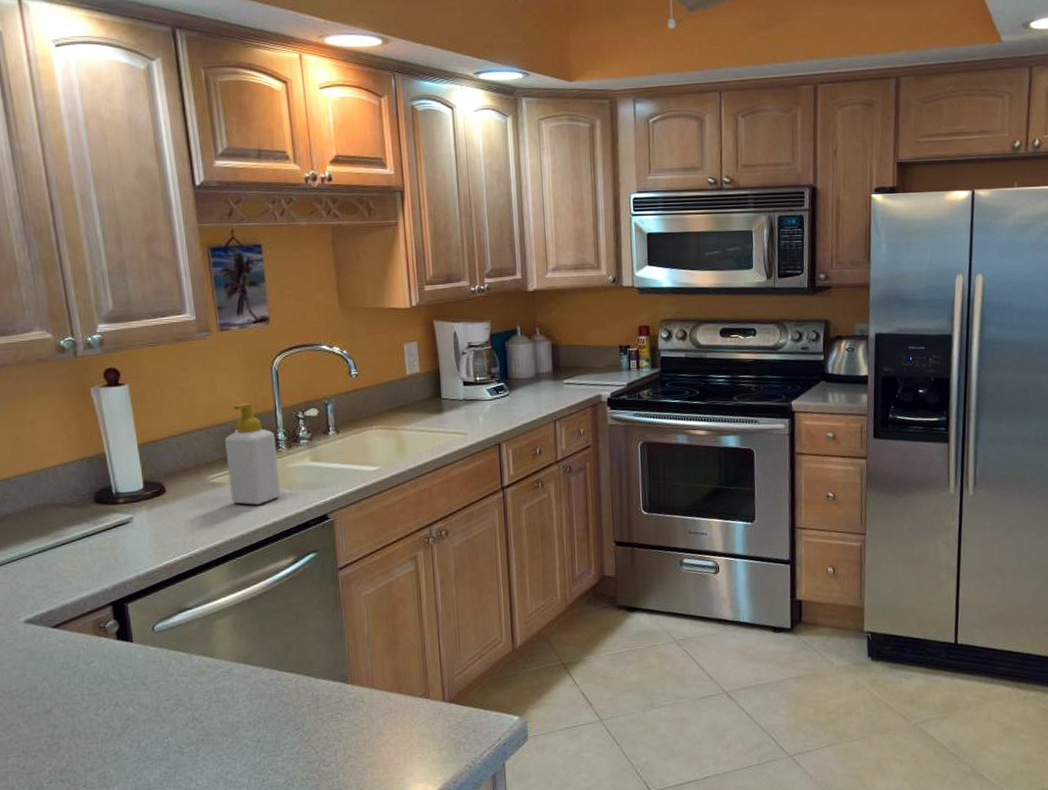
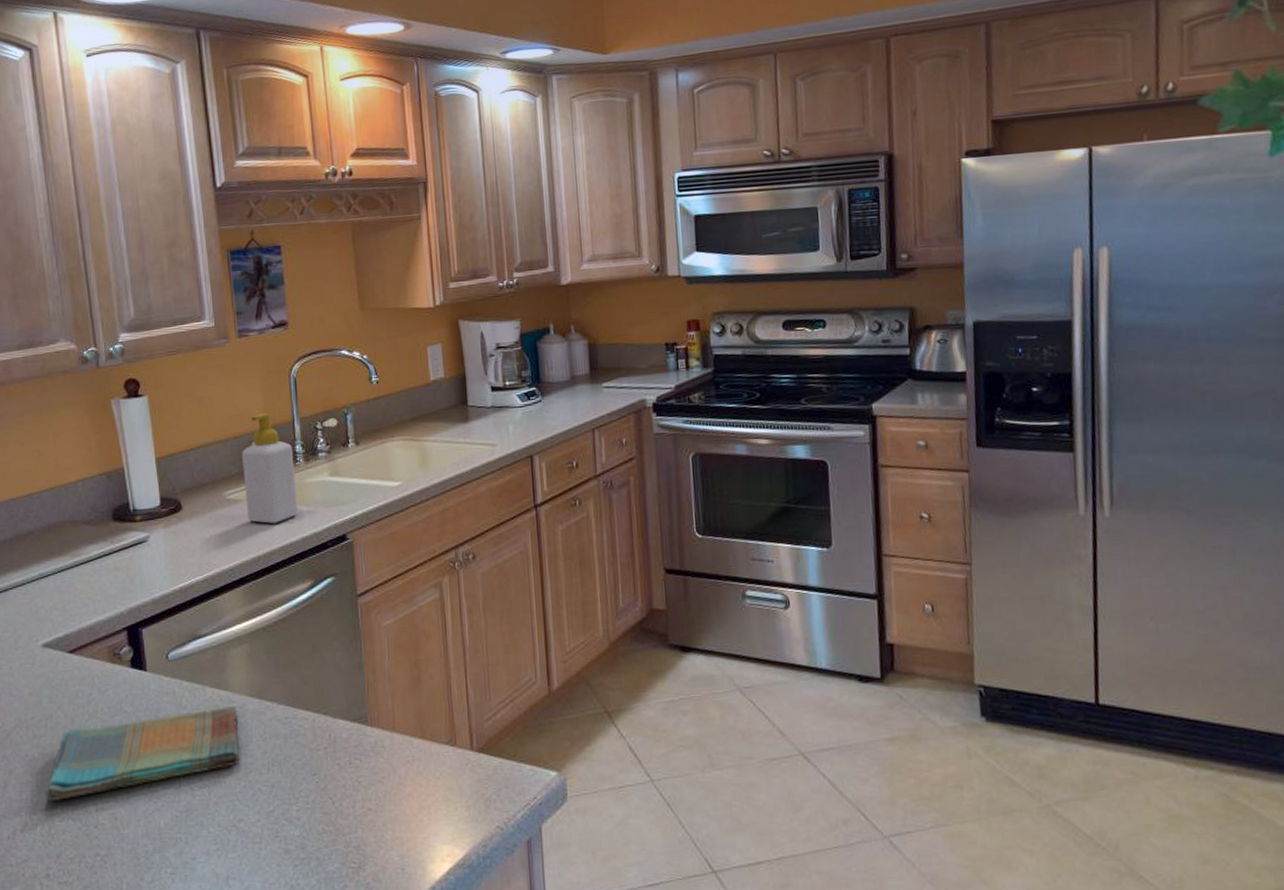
dish towel: none [32,670,226,766] -> present [45,705,239,802]

